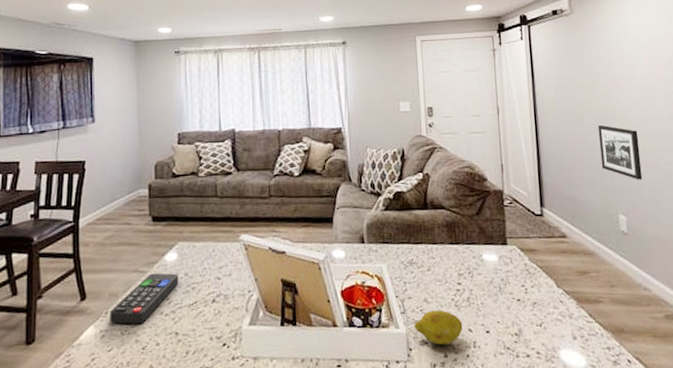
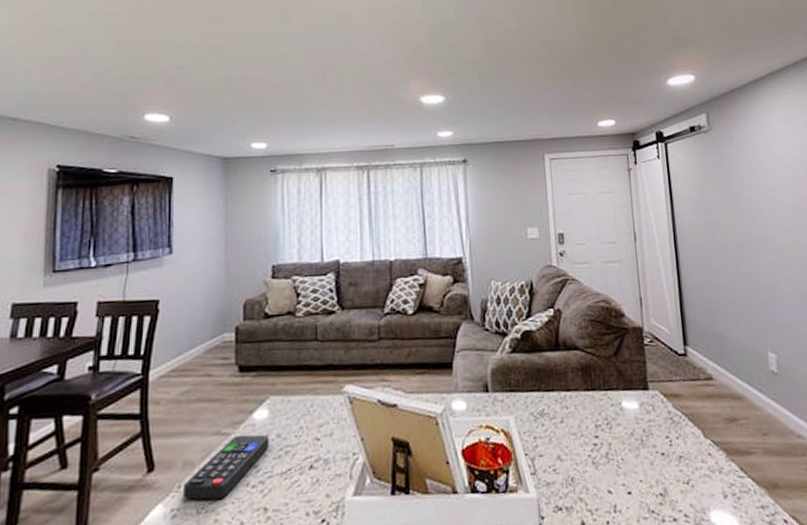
fruit: present [414,310,463,346] -> none [546,469,602,511]
picture frame: present [598,125,643,180] -> none [742,252,791,313]

